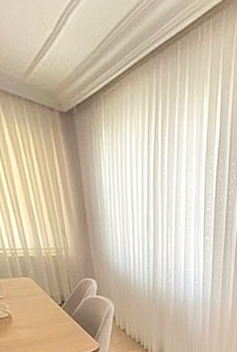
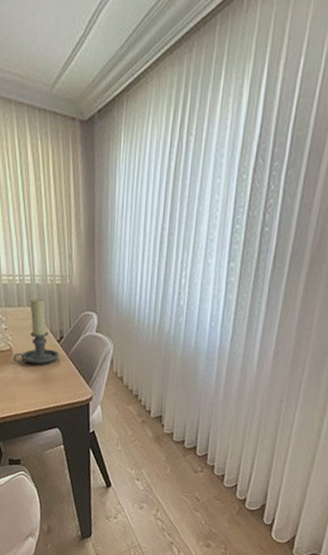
candle holder: none [13,269,63,328] -> present [13,298,60,365]

